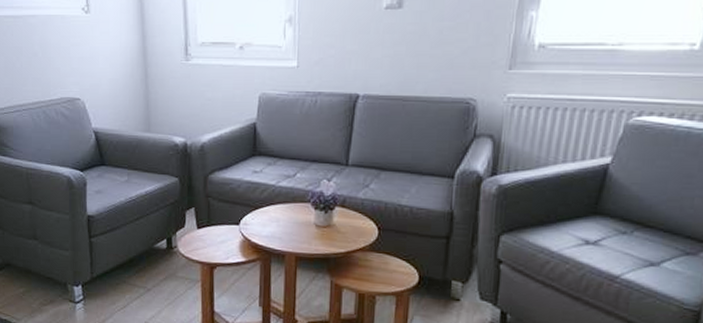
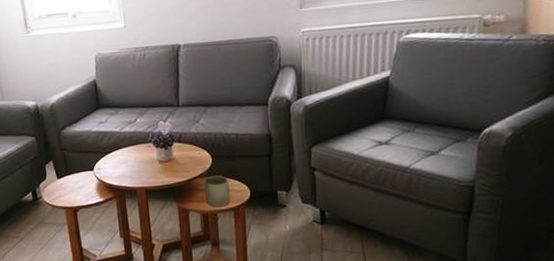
mug: none [364,252,395,290] -> present [204,175,230,208]

